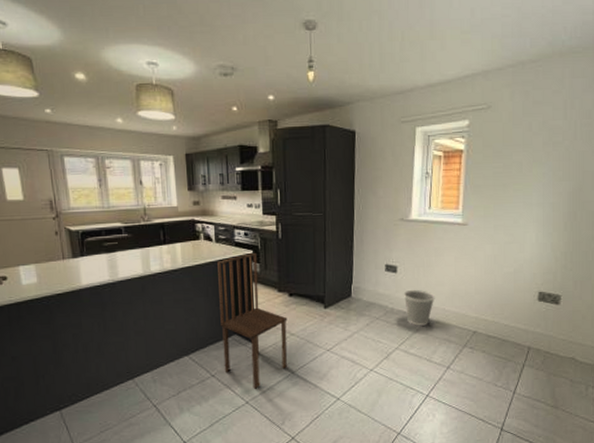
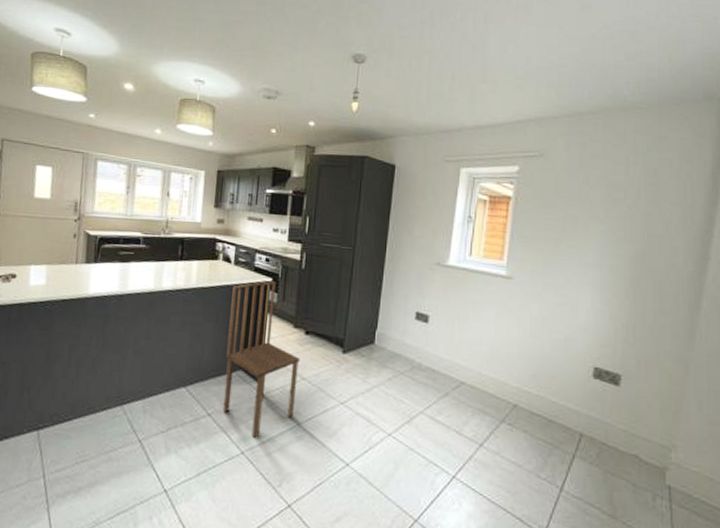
wastebasket: present [404,289,435,326] -> none [434,344,471,390]

